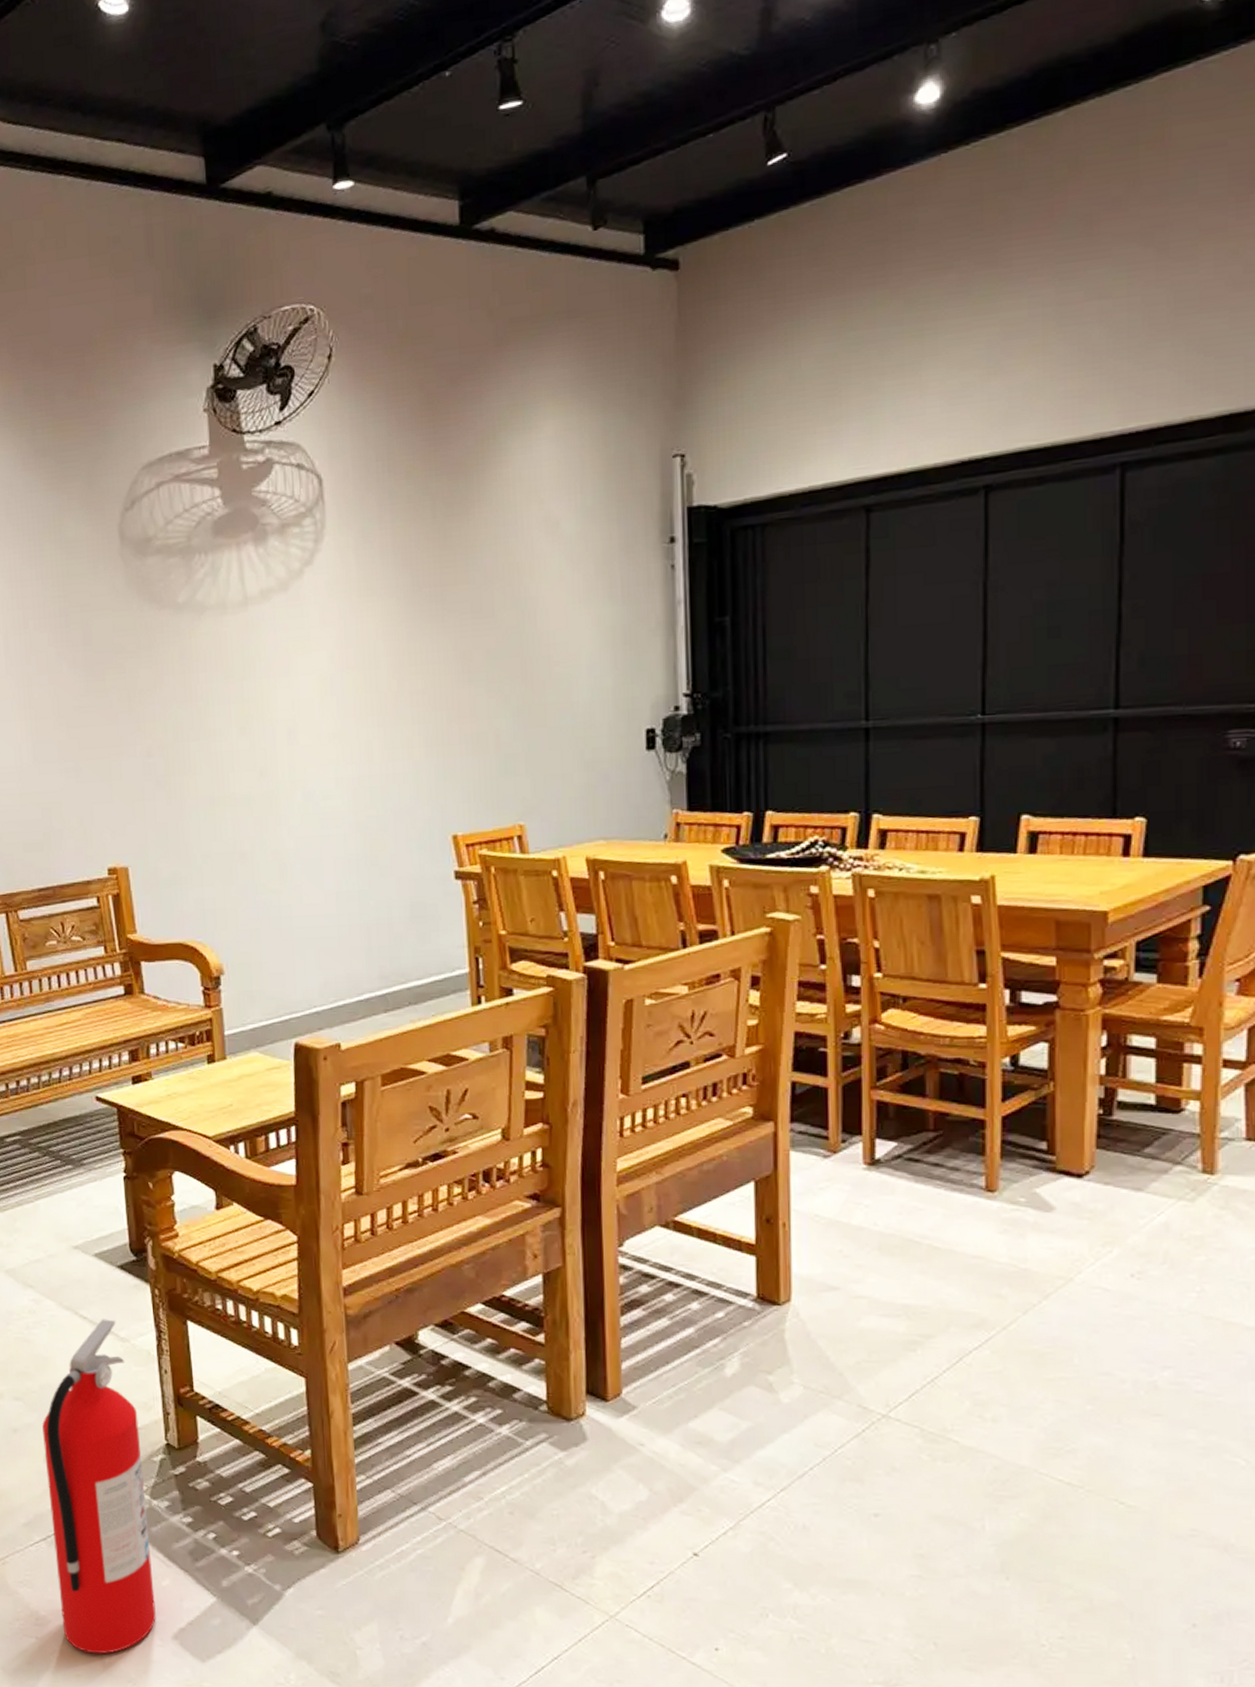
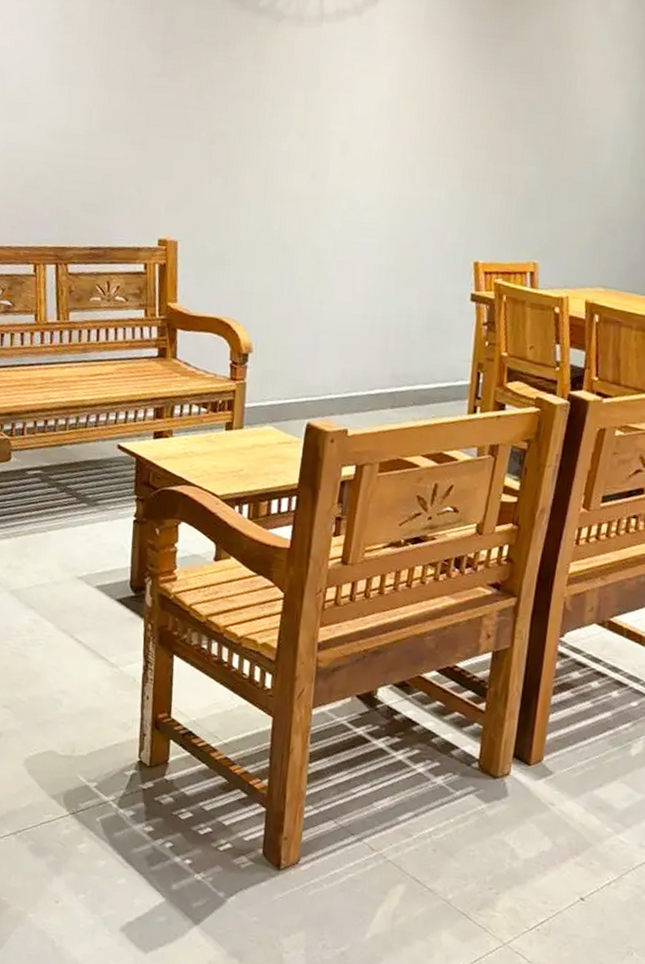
fire extinguisher: present [42,1319,156,1654] -> none [21,644,117,939]

